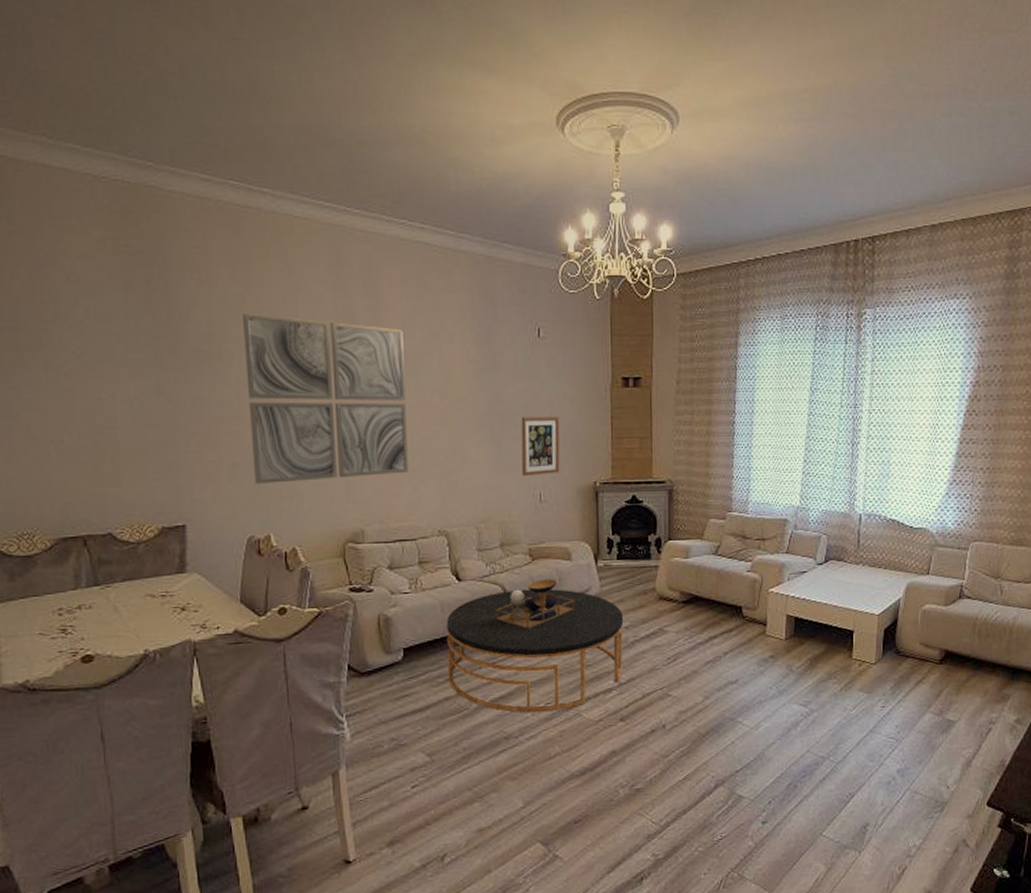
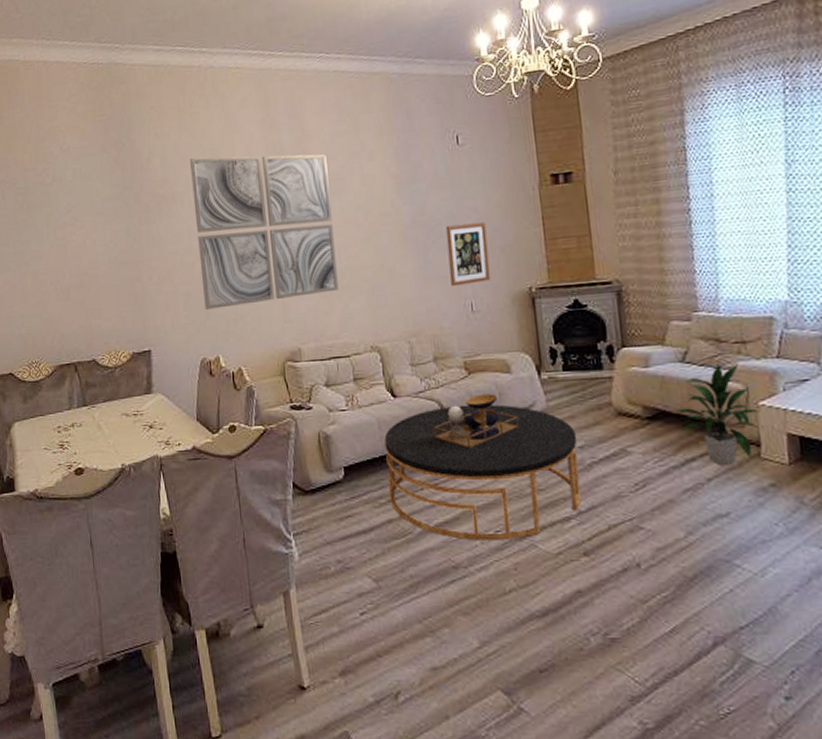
indoor plant: none [704,557,770,642] -> present [673,363,761,467]

